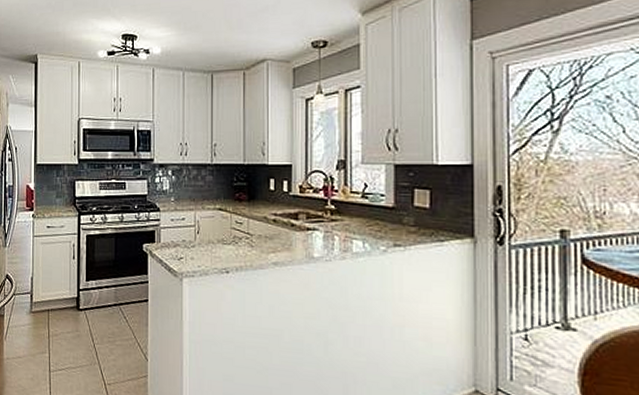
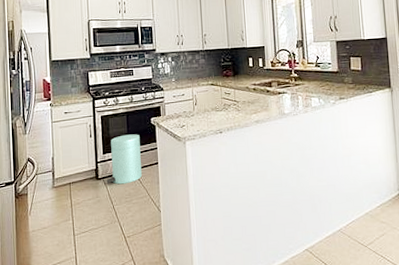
trash can: none [88,260,129,321] -> present [106,134,142,185]

